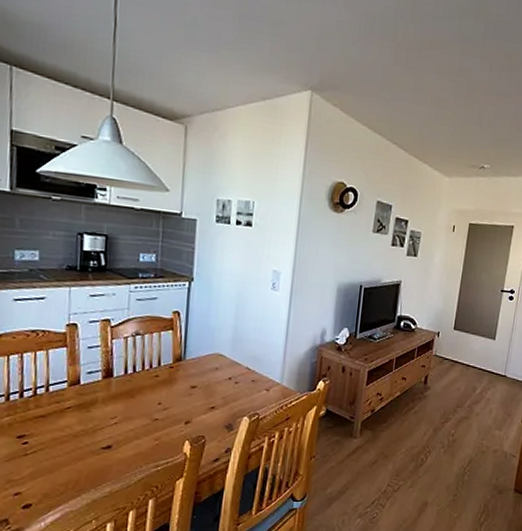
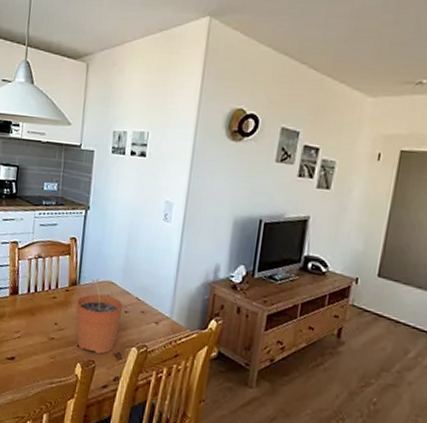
plant pot: none [181,352,233,429] -> present [76,278,124,354]

